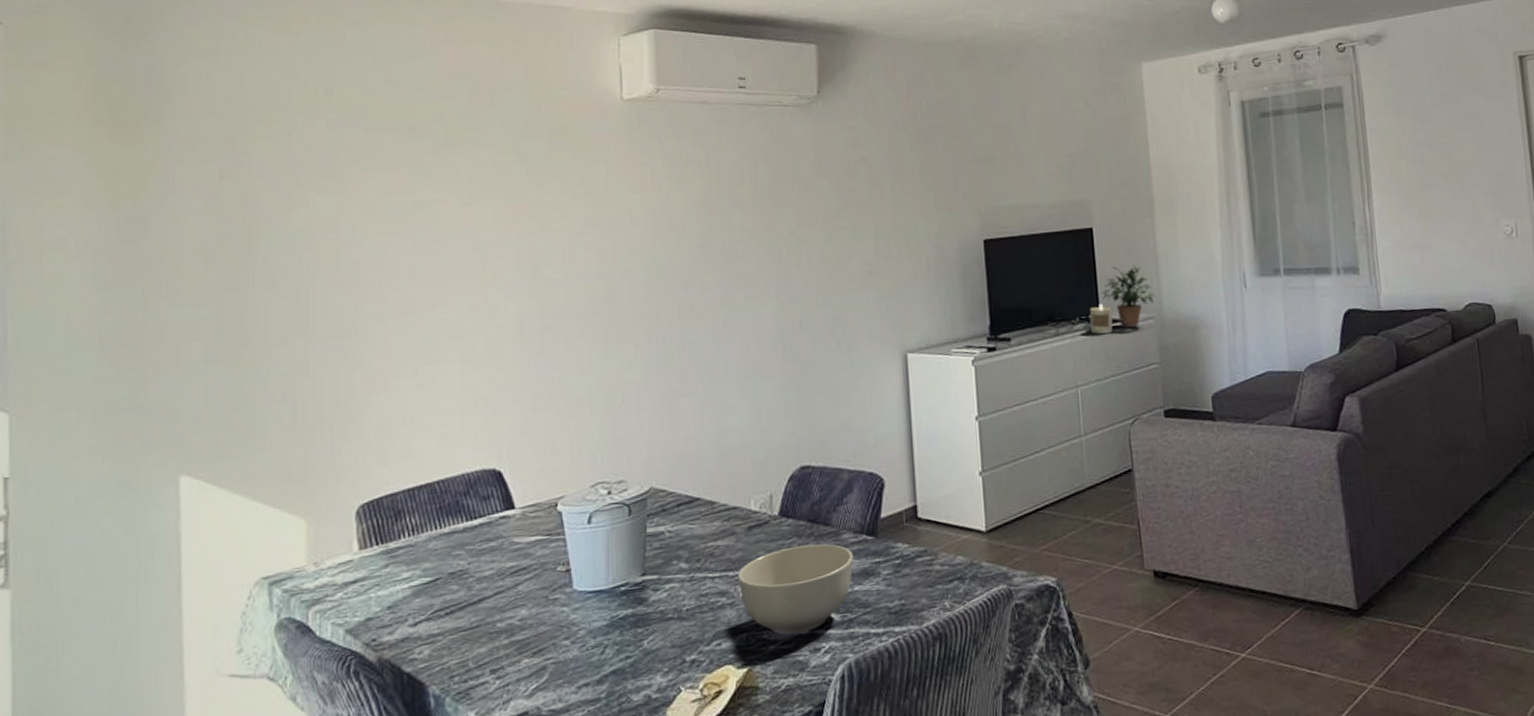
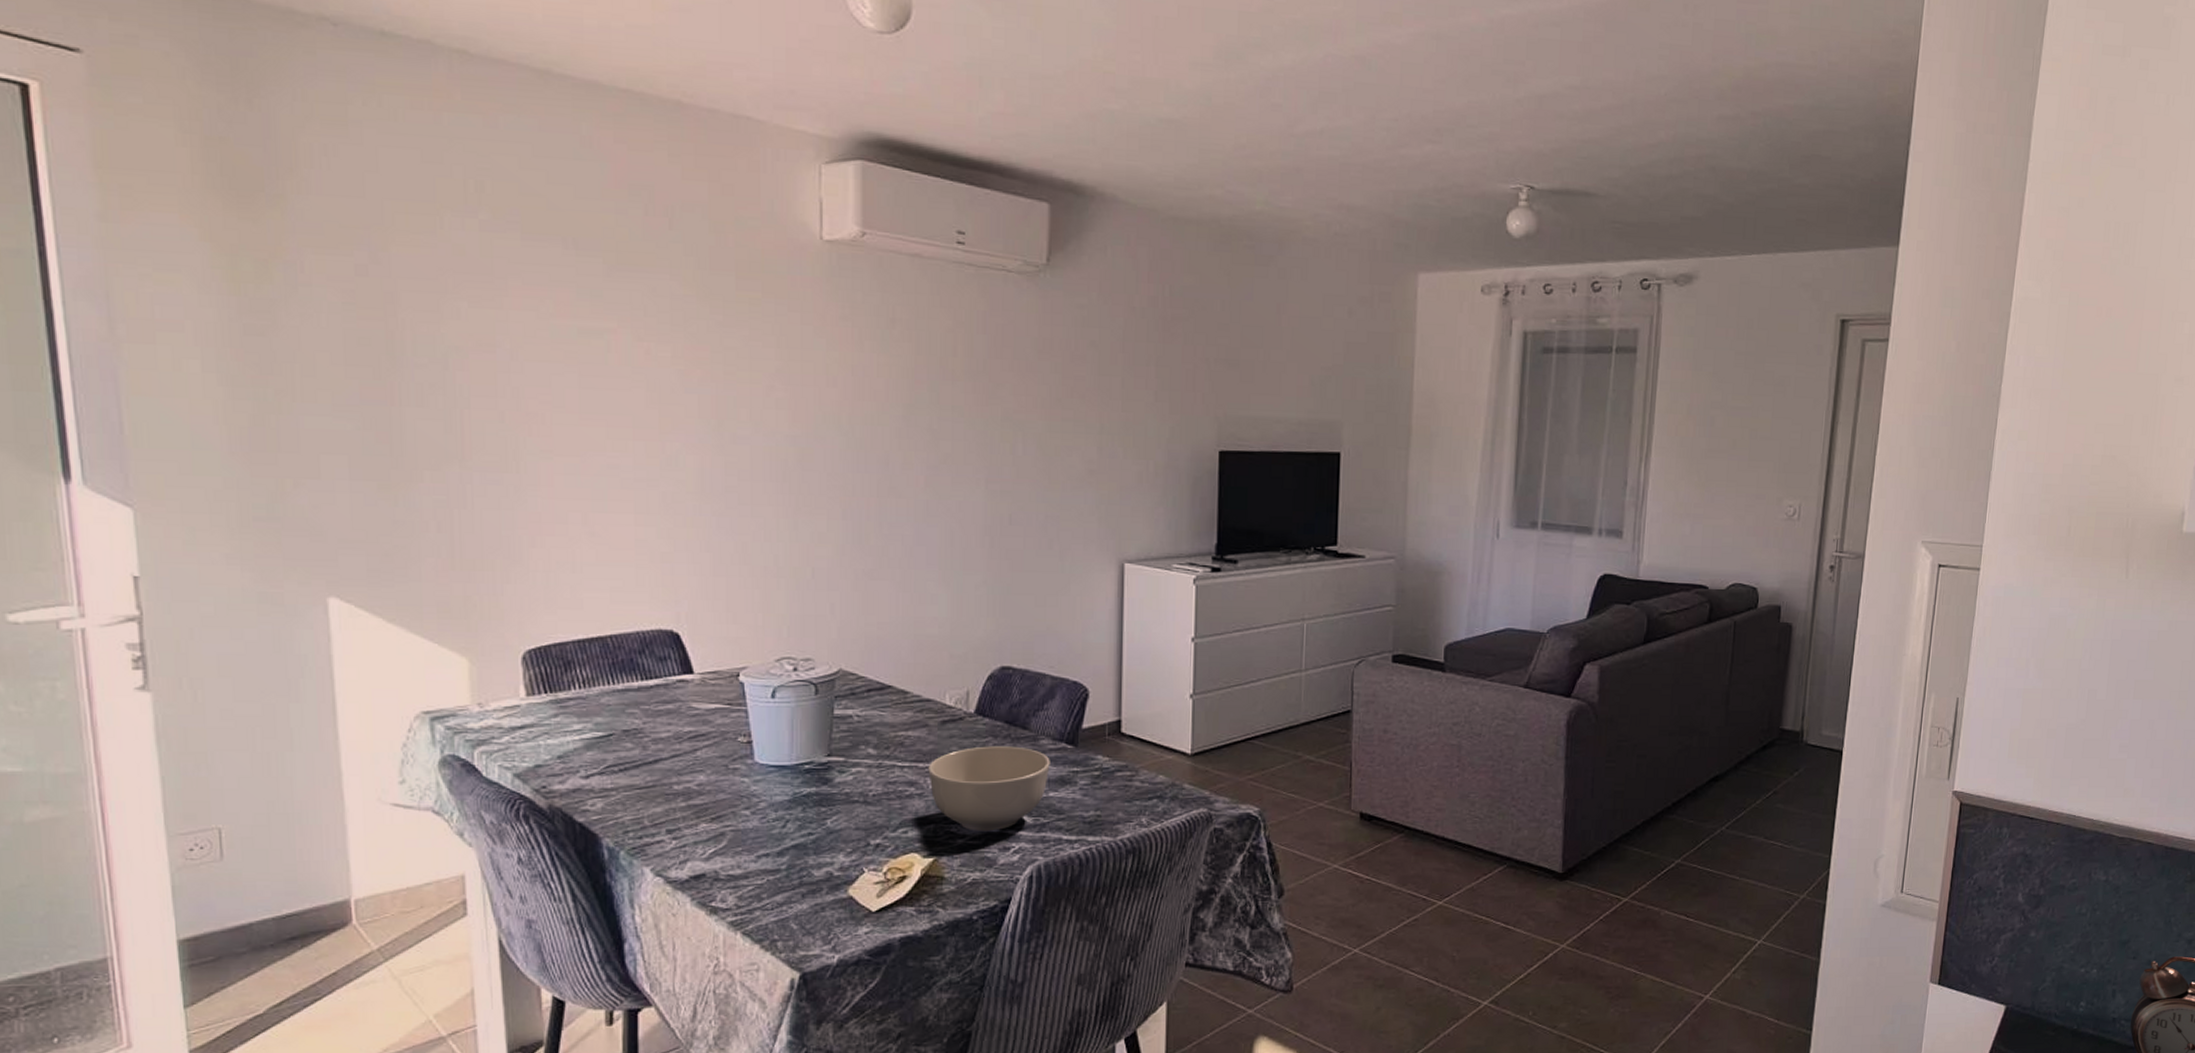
candle: present [1089,303,1113,334] -> none [1325,535,1352,568]
potted plant: present [1102,265,1156,328] -> none [1341,498,1400,566]

